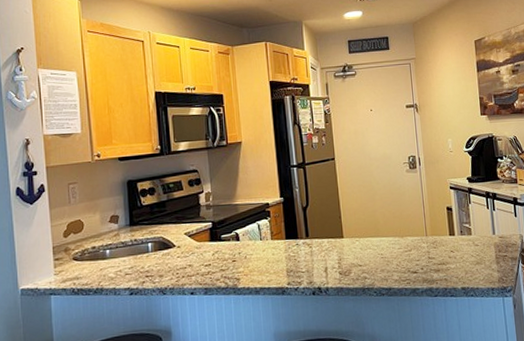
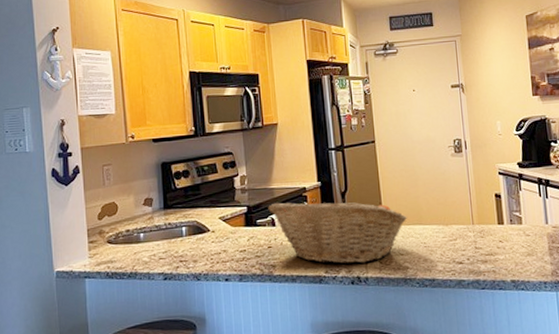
fruit basket: none [232,214,366,276] -> present [268,199,408,264]

